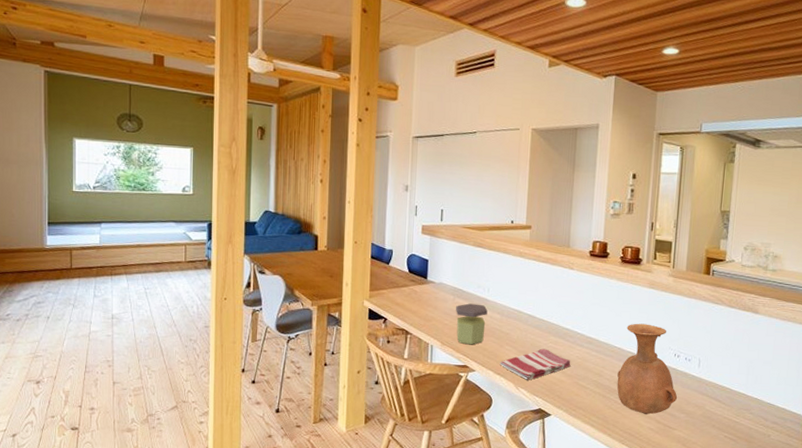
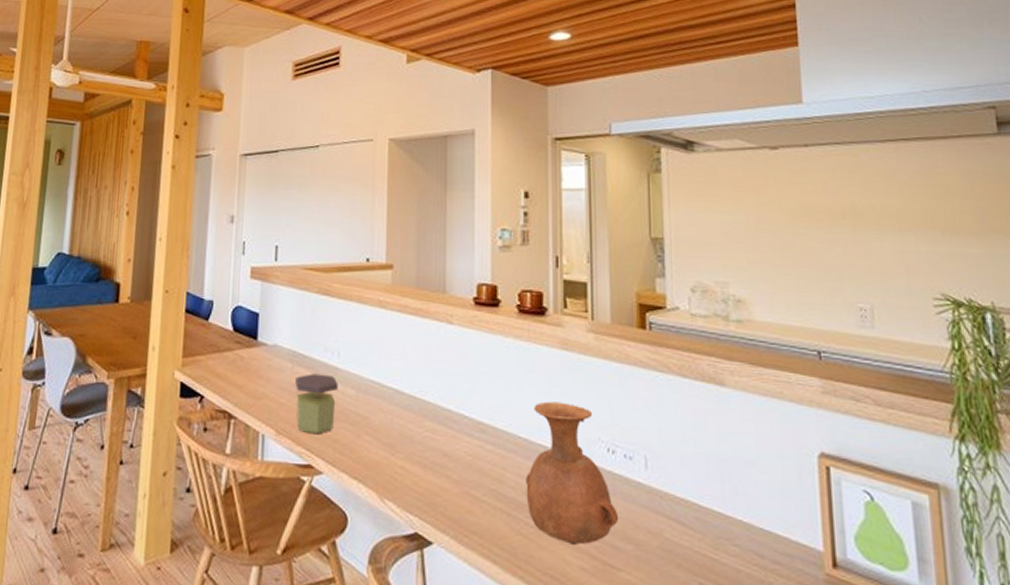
dish towel: present [499,348,571,380] -> none [356,439,457,488]

